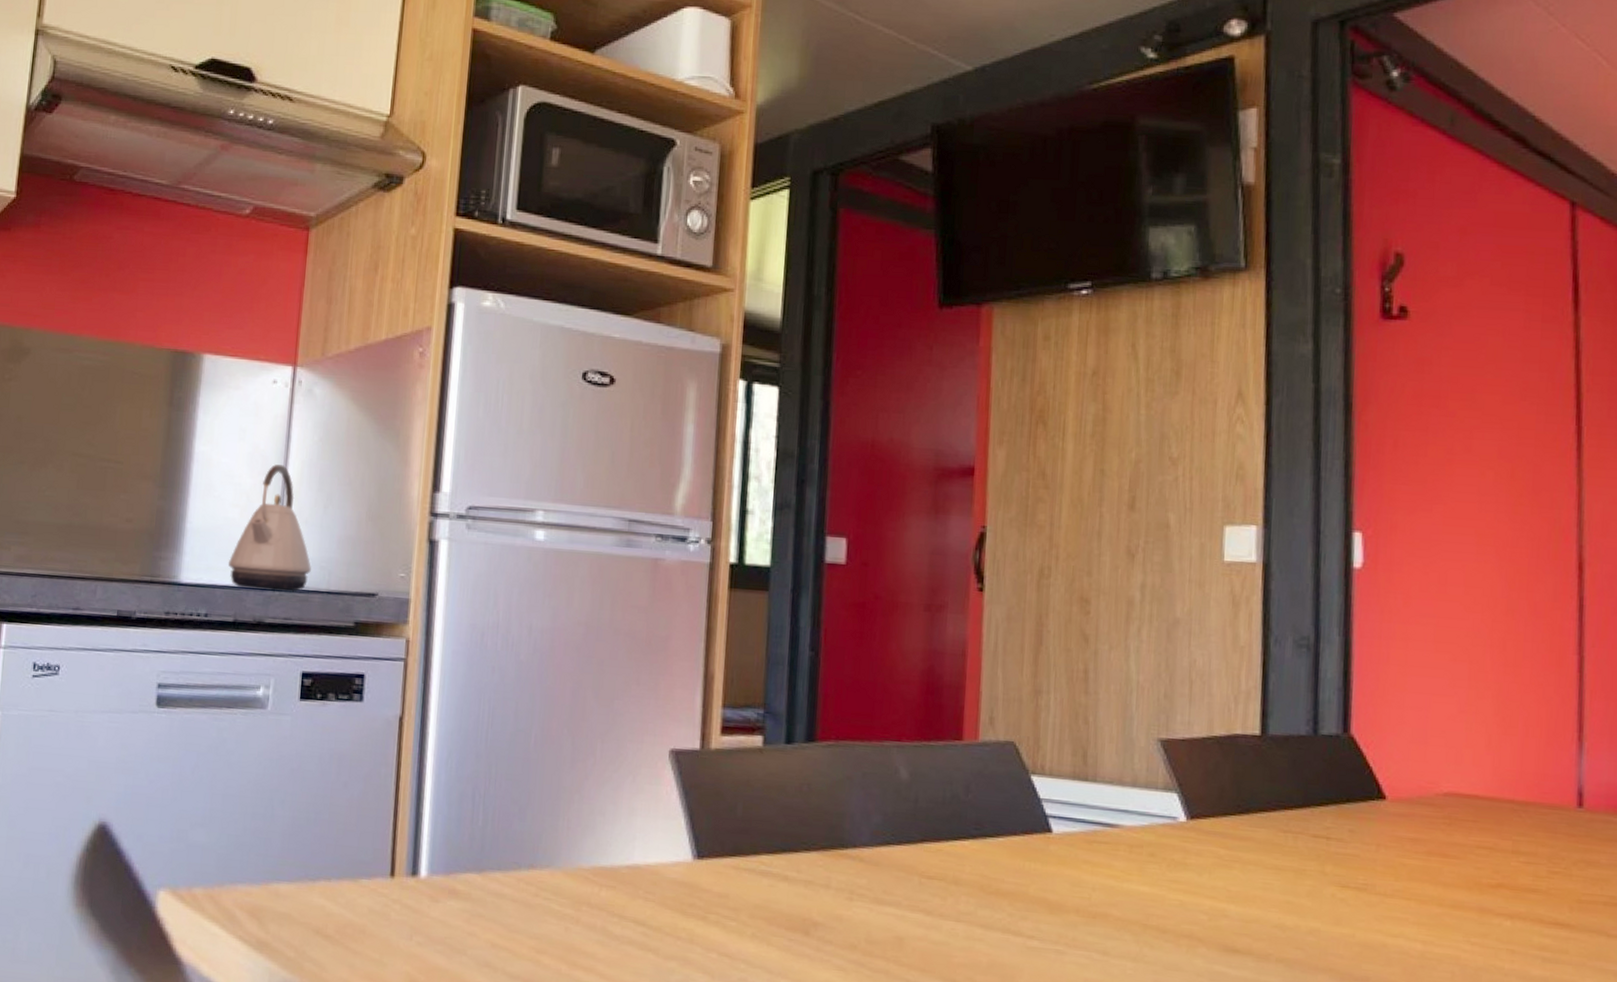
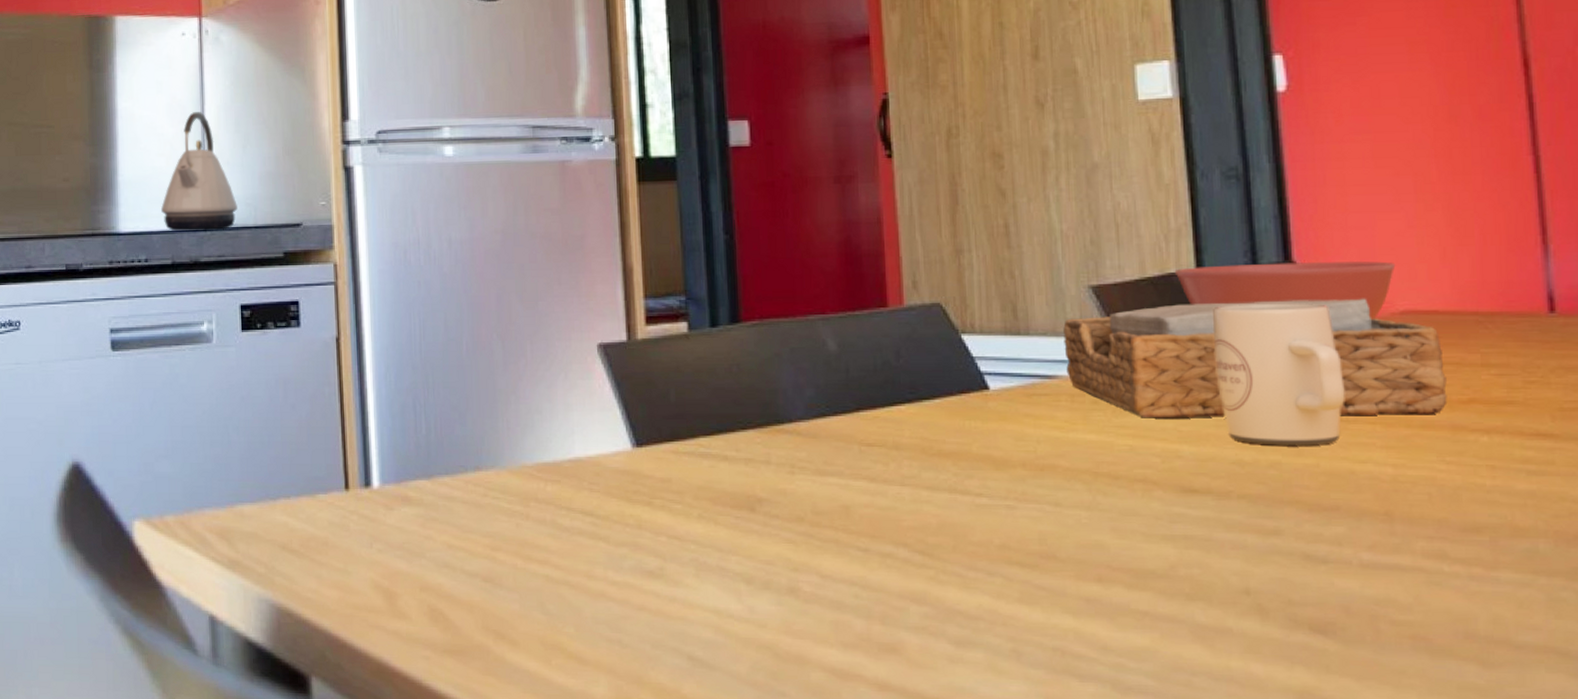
napkin holder: none [1128,765,1479,896] -> present [1063,298,1448,420]
bowl: none [1240,730,1445,798] -> present [1174,261,1396,319]
mug: none [1268,771,1386,916] -> present [1212,303,1345,446]

